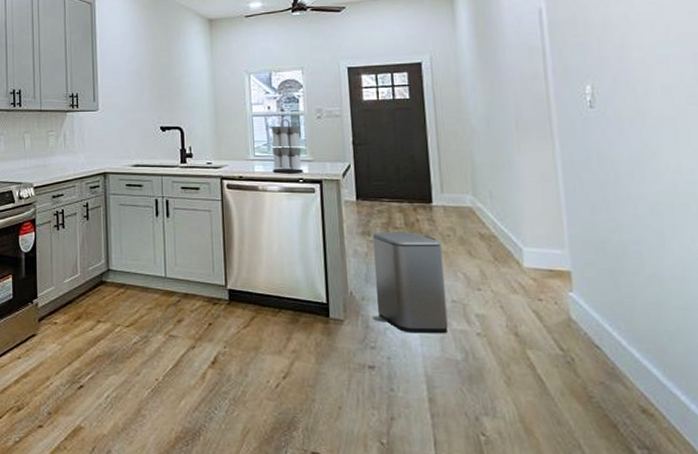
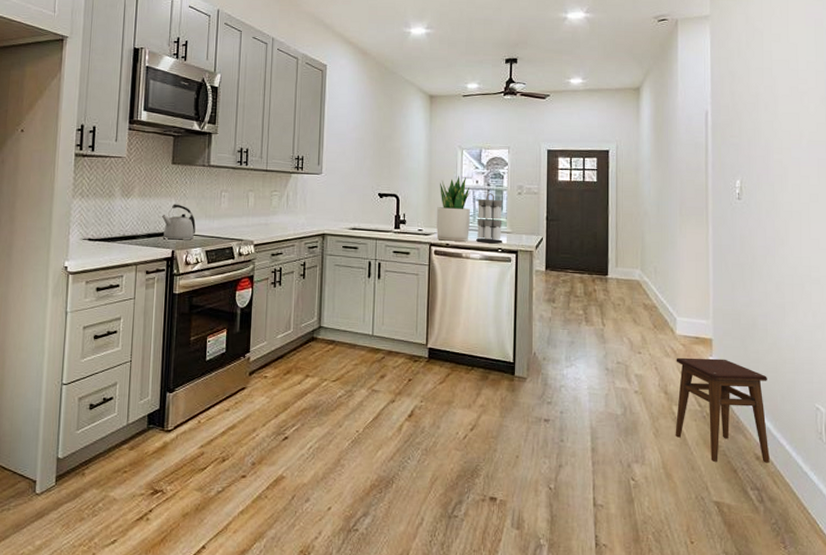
planter: none [226,103,265,173] -> present [436,176,470,241]
pedal bin: present [372,232,448,334] -> none [550,299,612,391]
stool: none [526,293,661,417] -> present [675,357,770,463]

